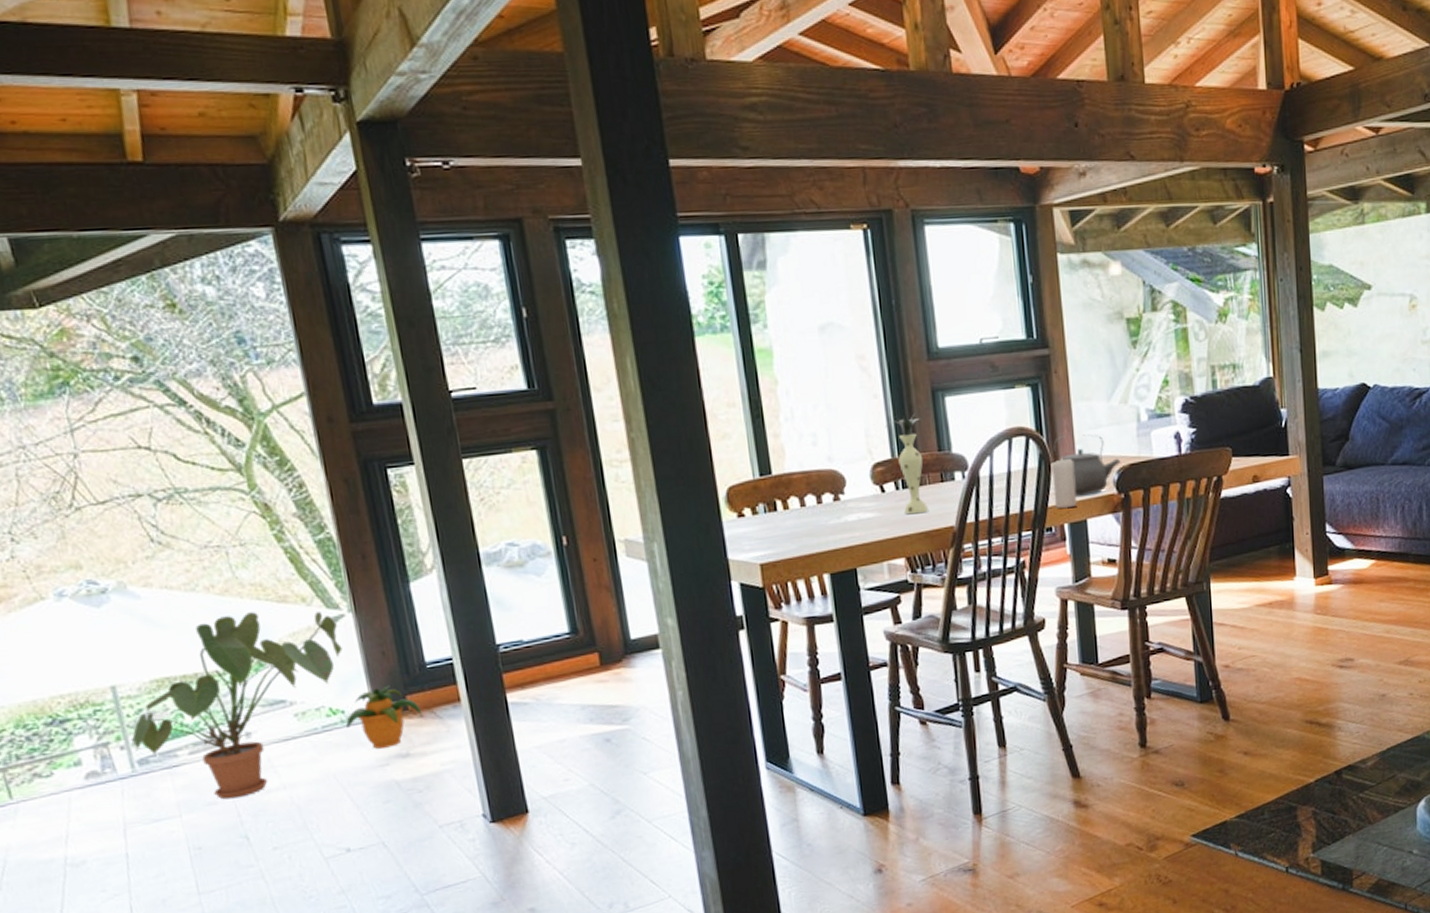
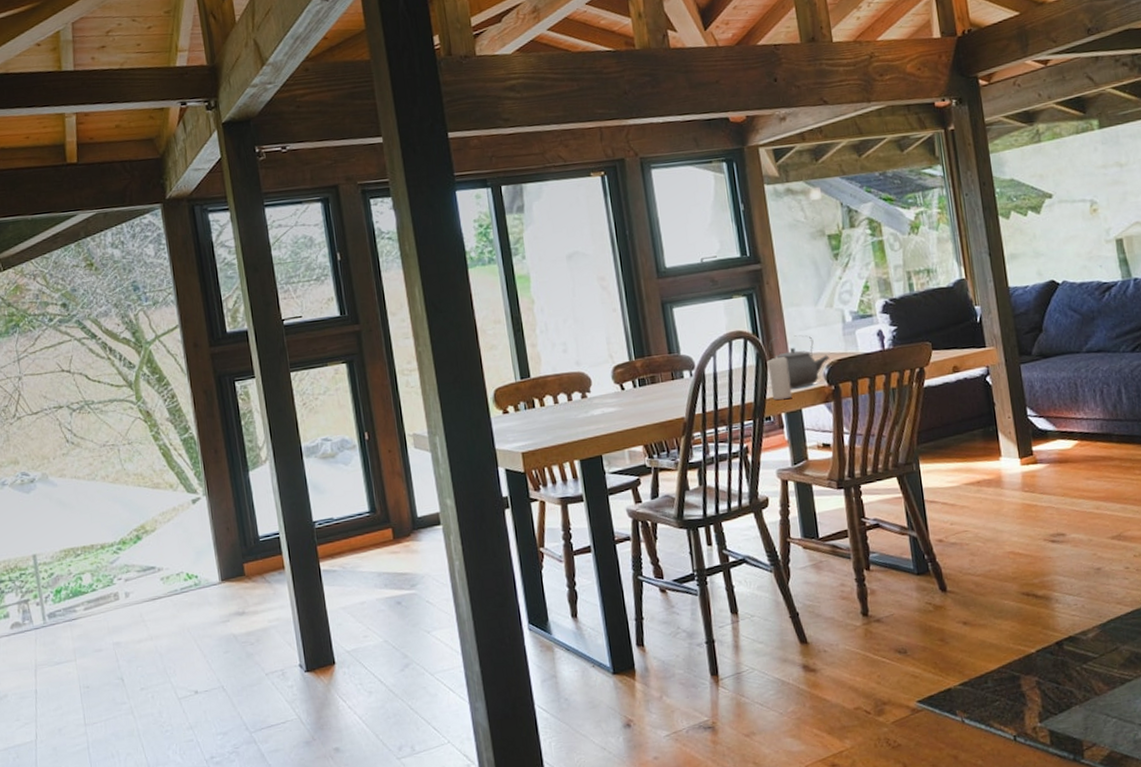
house plant: present [132,612,343,800] -> none [45,496,198,648]
potted plant: present [346,685,423,749] -> none [198,555,256,608]
vase: present [885,413,929,515] -> none [623,322,663,409]

